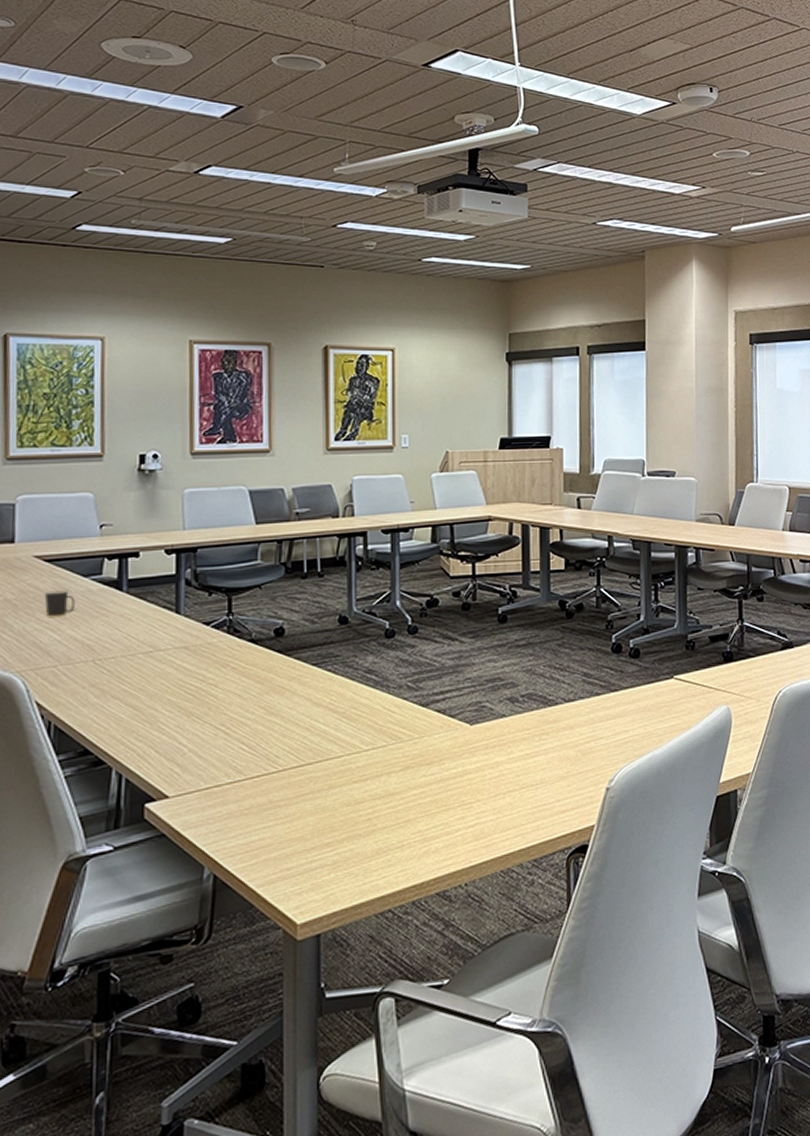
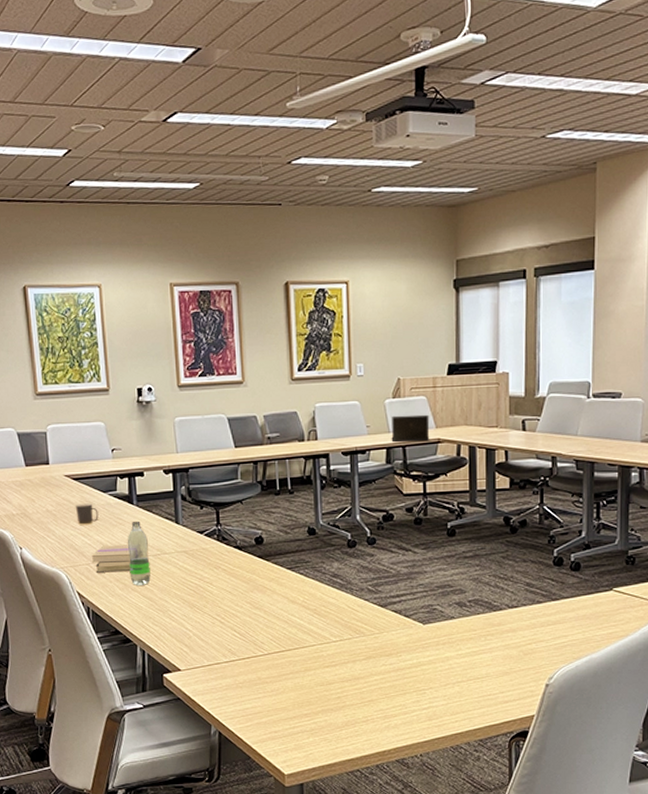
books: none [59,640,113,677] -> present [91,545,131,573]
bottle: none [110,610,138,691] -> present [127,520,151,585]
laptop: none [439,490,480,519] -> present [392,414,430,442]

